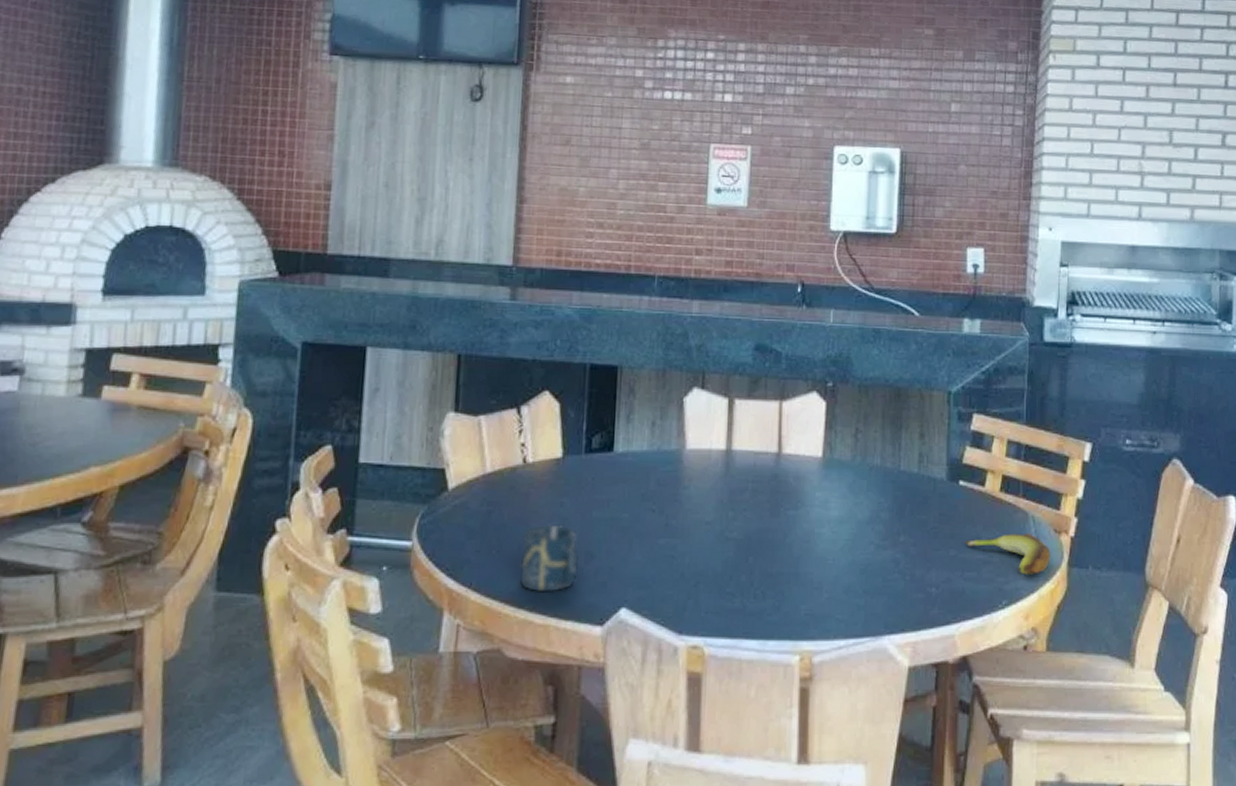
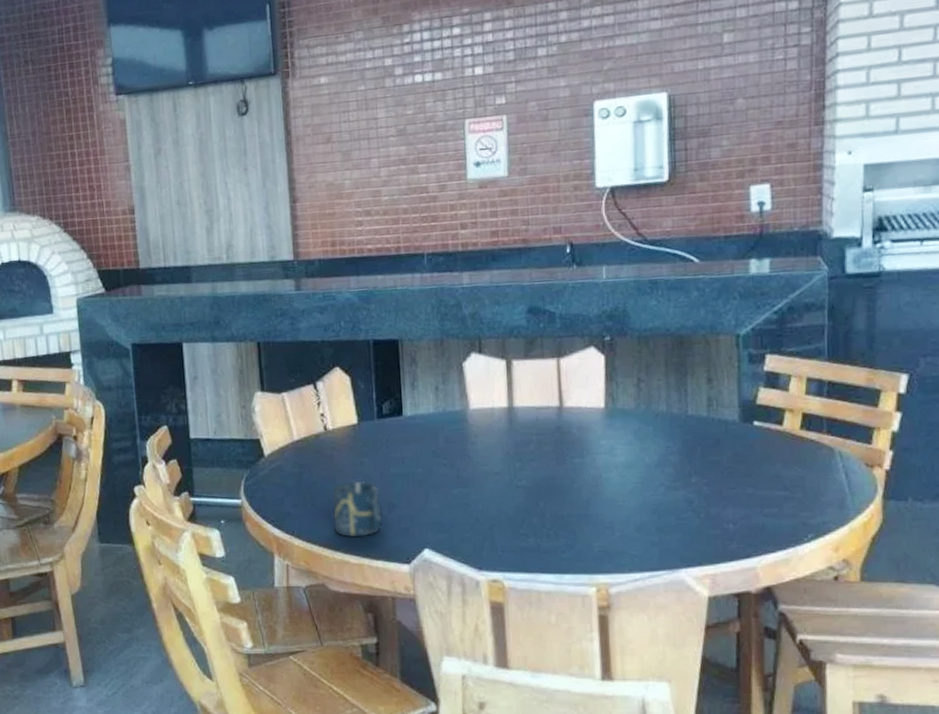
banana: present [965,532,1051,575] -> none [763,468,862,509]

